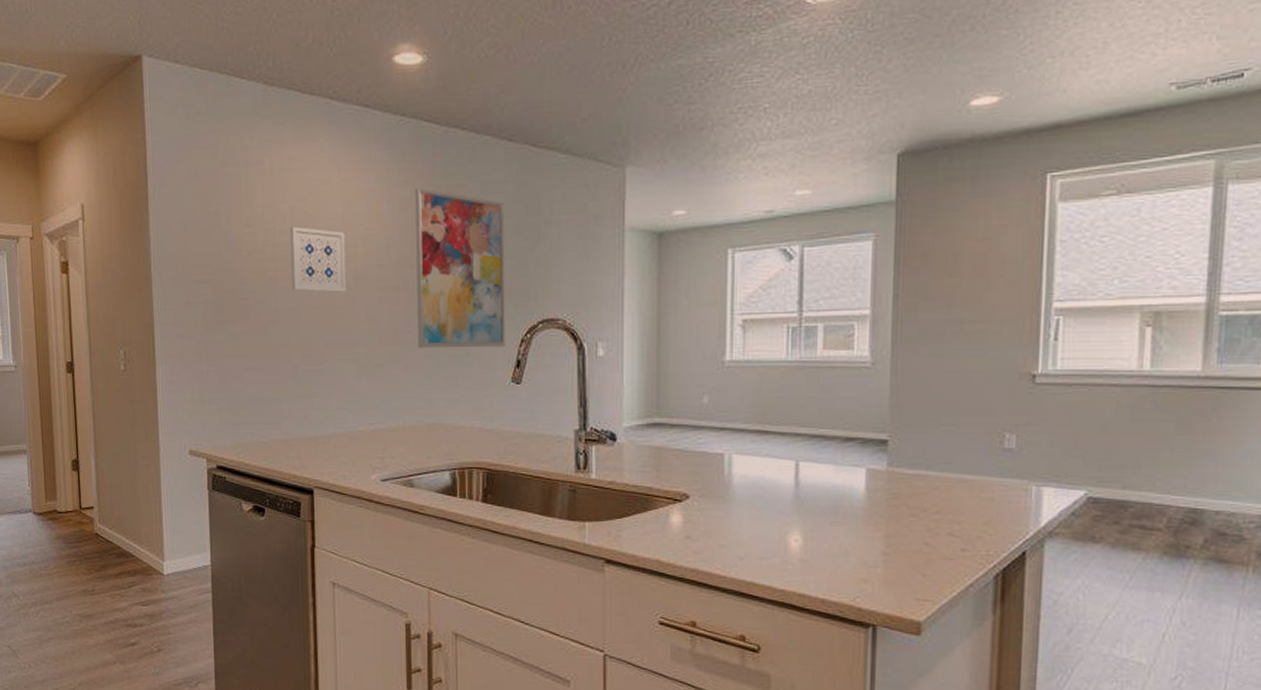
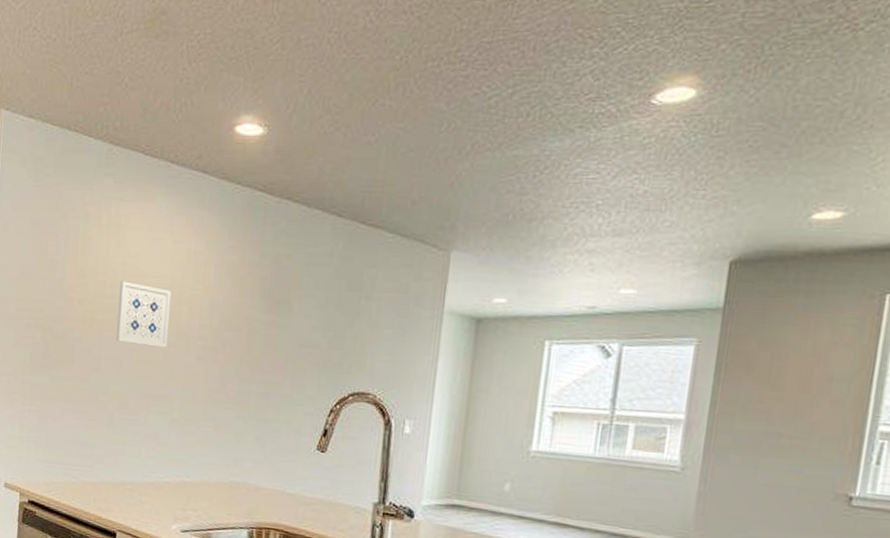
wall art: present [415,188,505,349] -> none [230,255,328,416]

